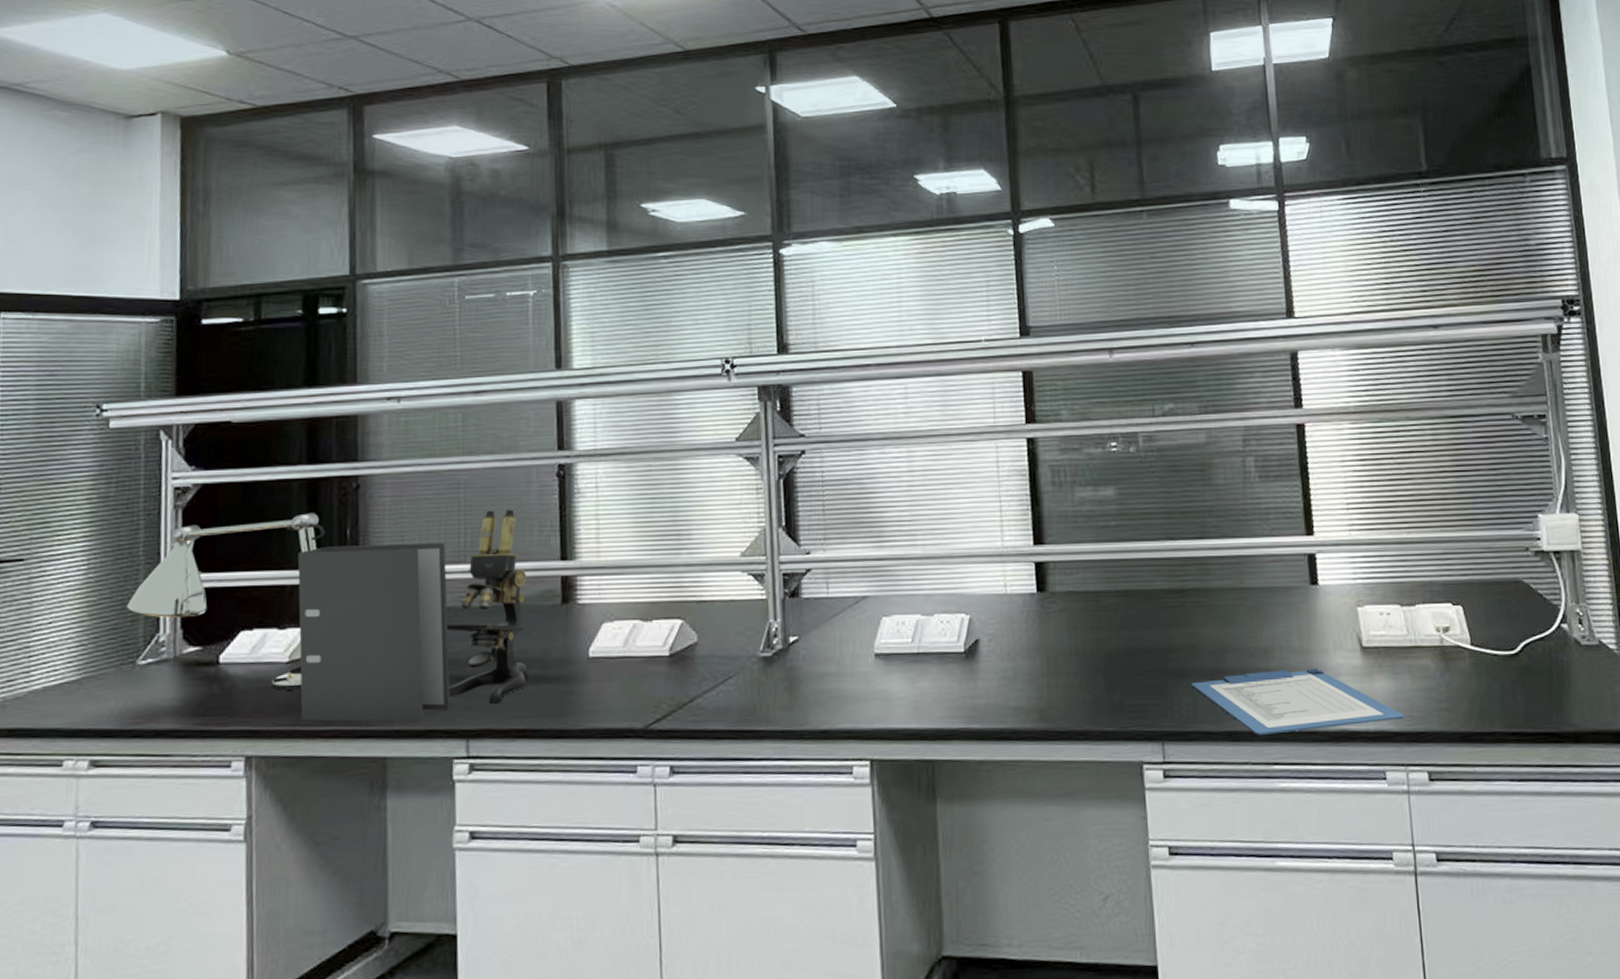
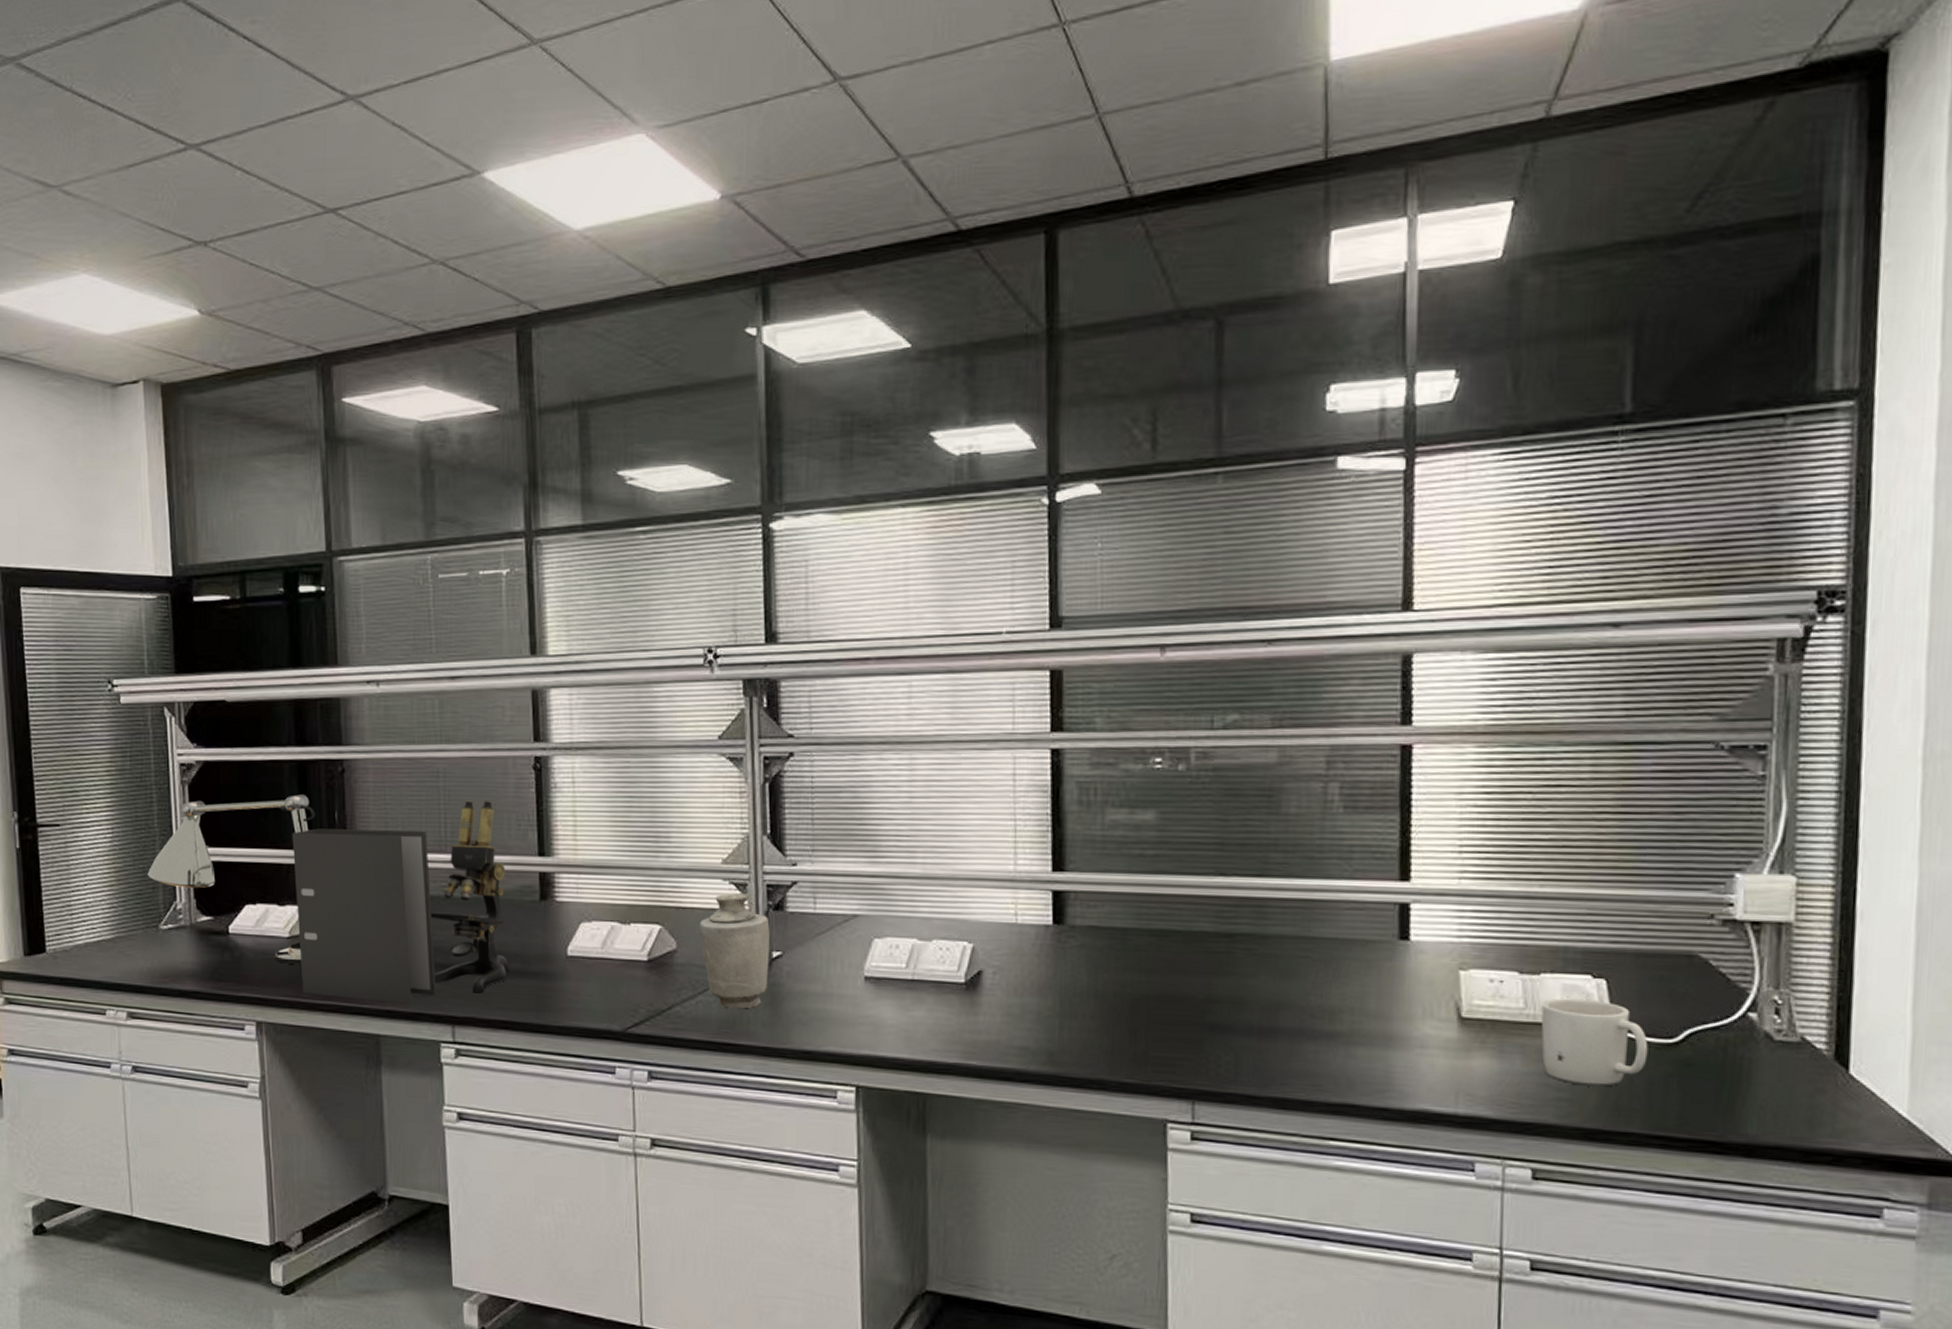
vase: none [720,583,786,696] -> present [700,893,770,1009]
clipboard: present [1192,668,1405,736] -> none [1234,1034,1509,1107]
mug: none [1419,623,1498,696] -> present [1540,998,1648,1087]

